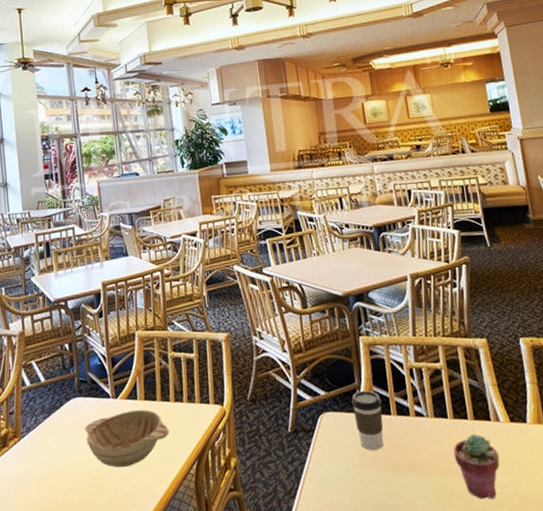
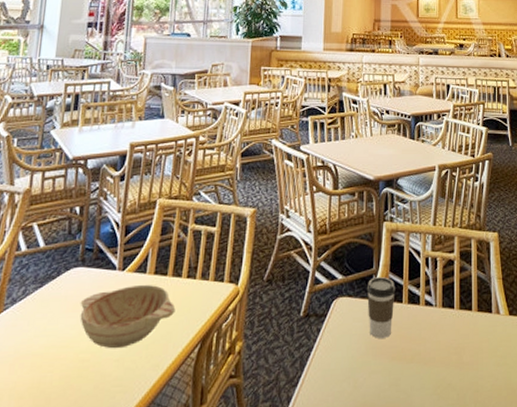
potted succulent: present [453,433,500,500] -> none [455,325,495,392]

